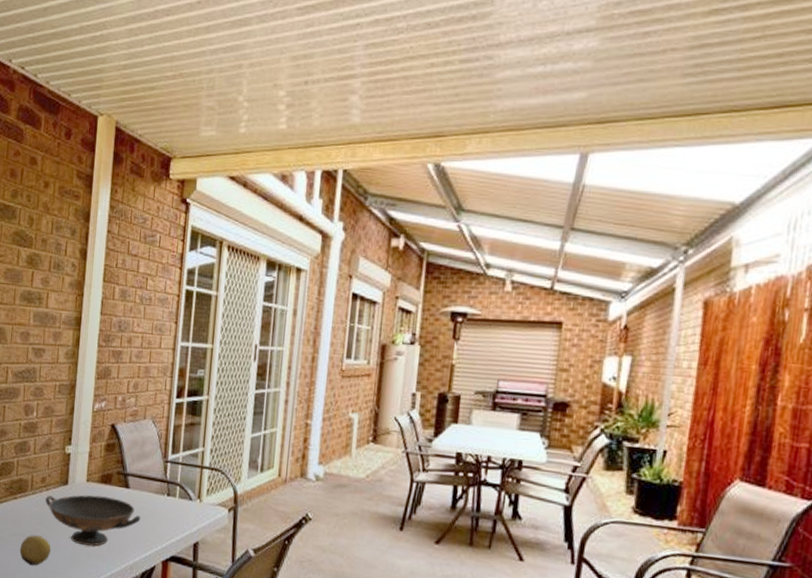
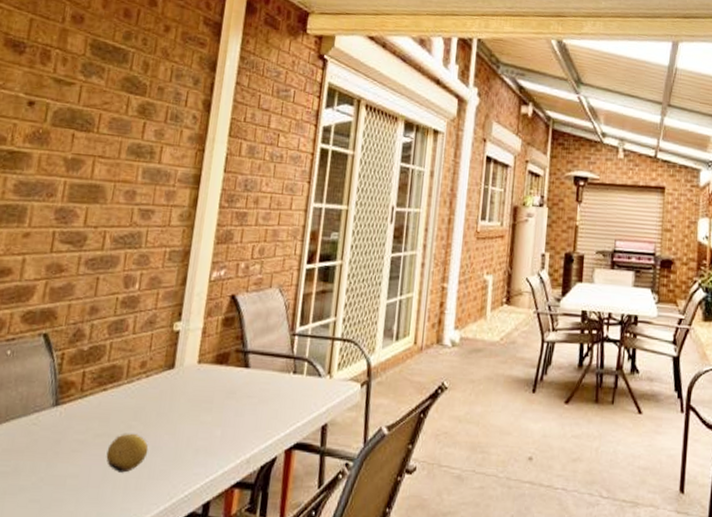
decorative bowl: present [45,495,141,546] -> none [144,379,262,440]

